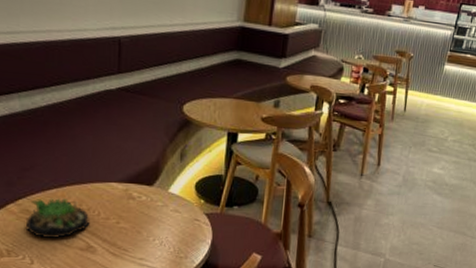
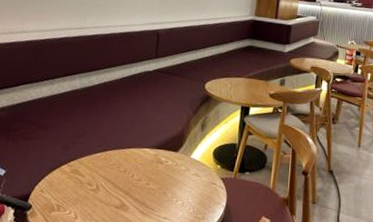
succulent plant: present [25,198,91,239] -> none [74,160,126,197]

